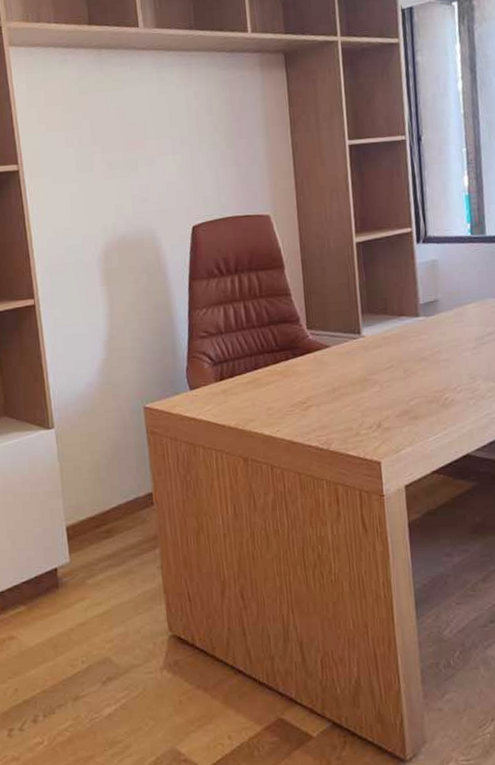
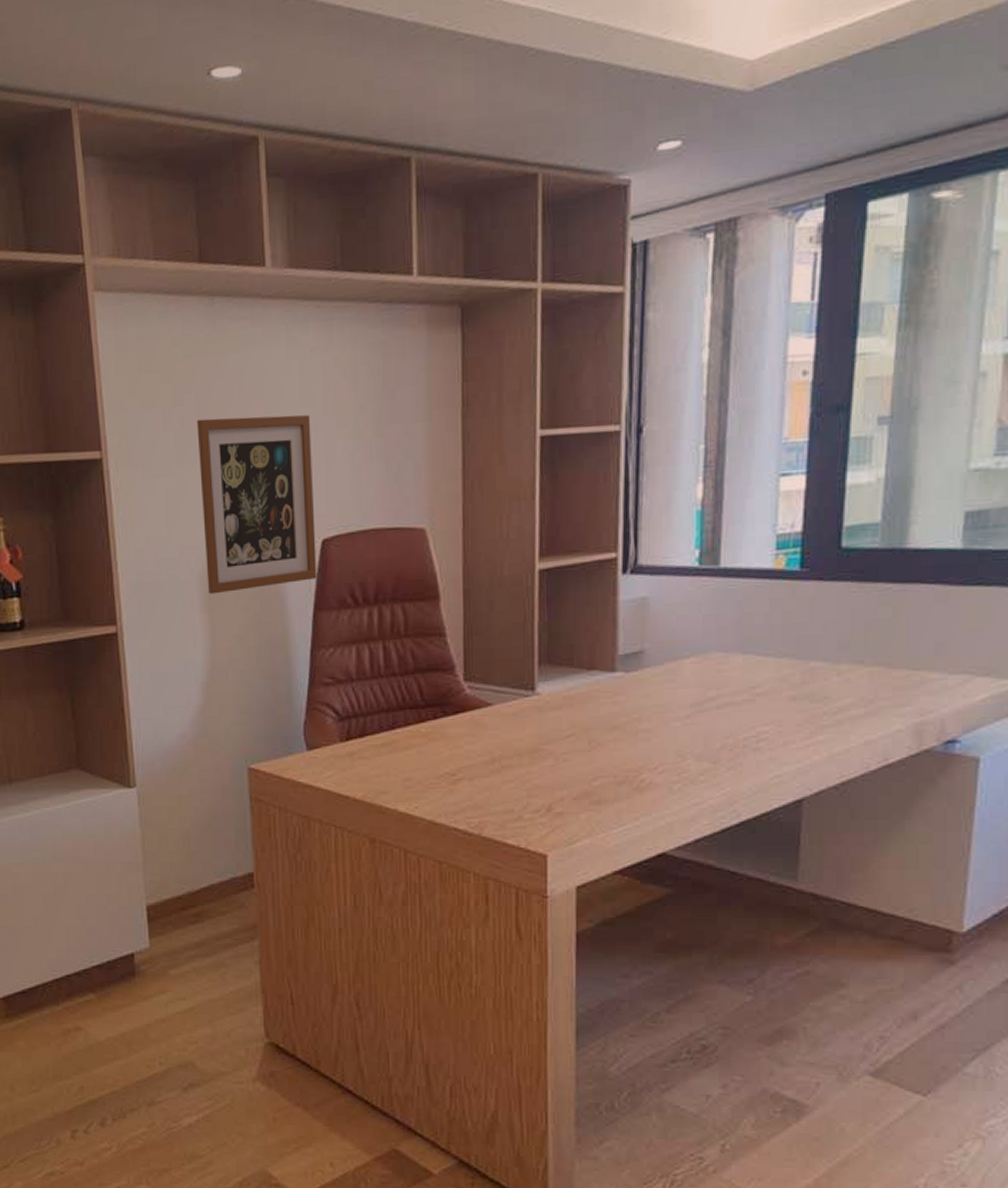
wall art: none [91,134,190,272] -> present [196,415,317,595]

